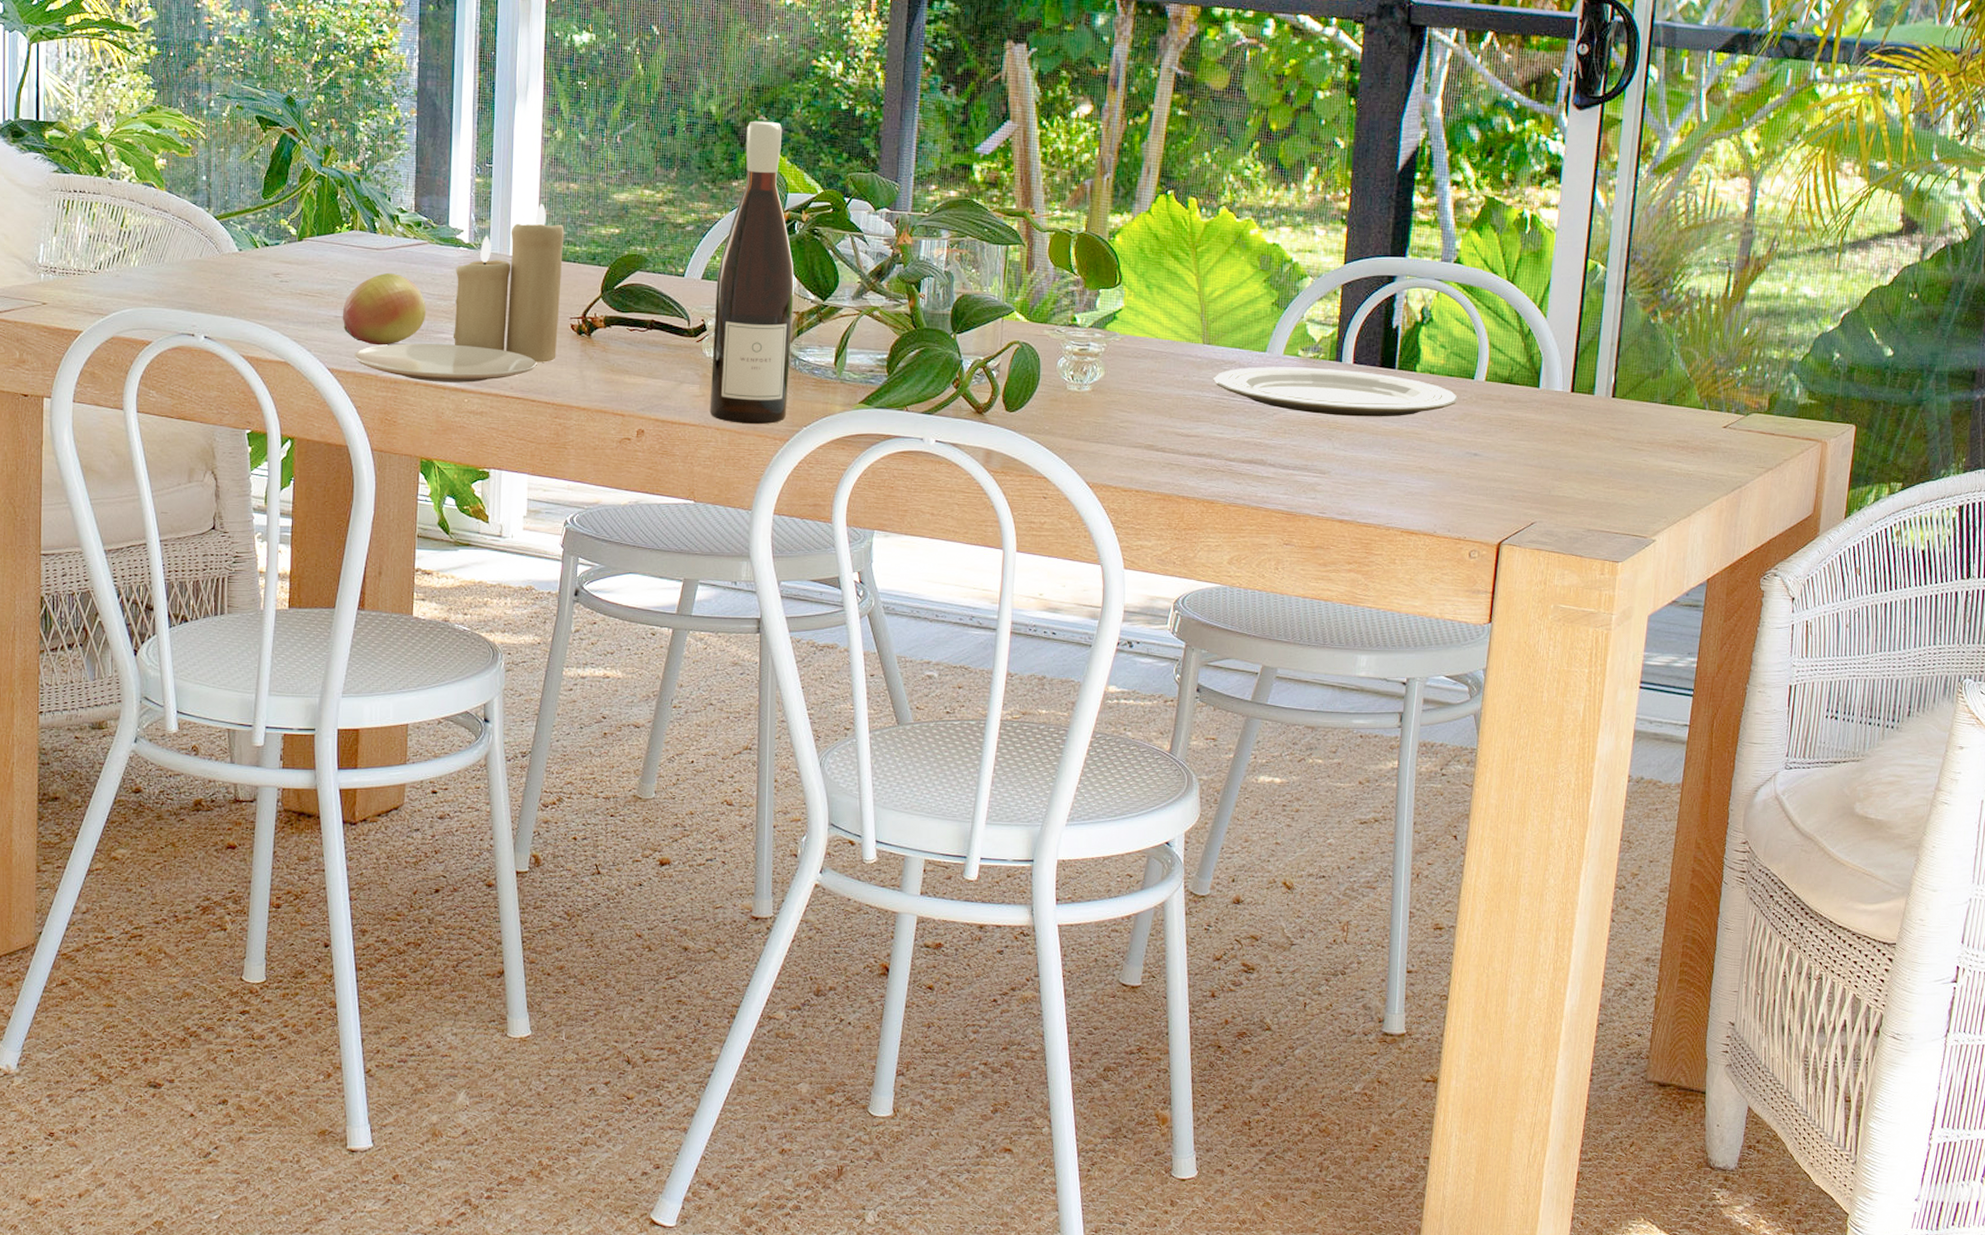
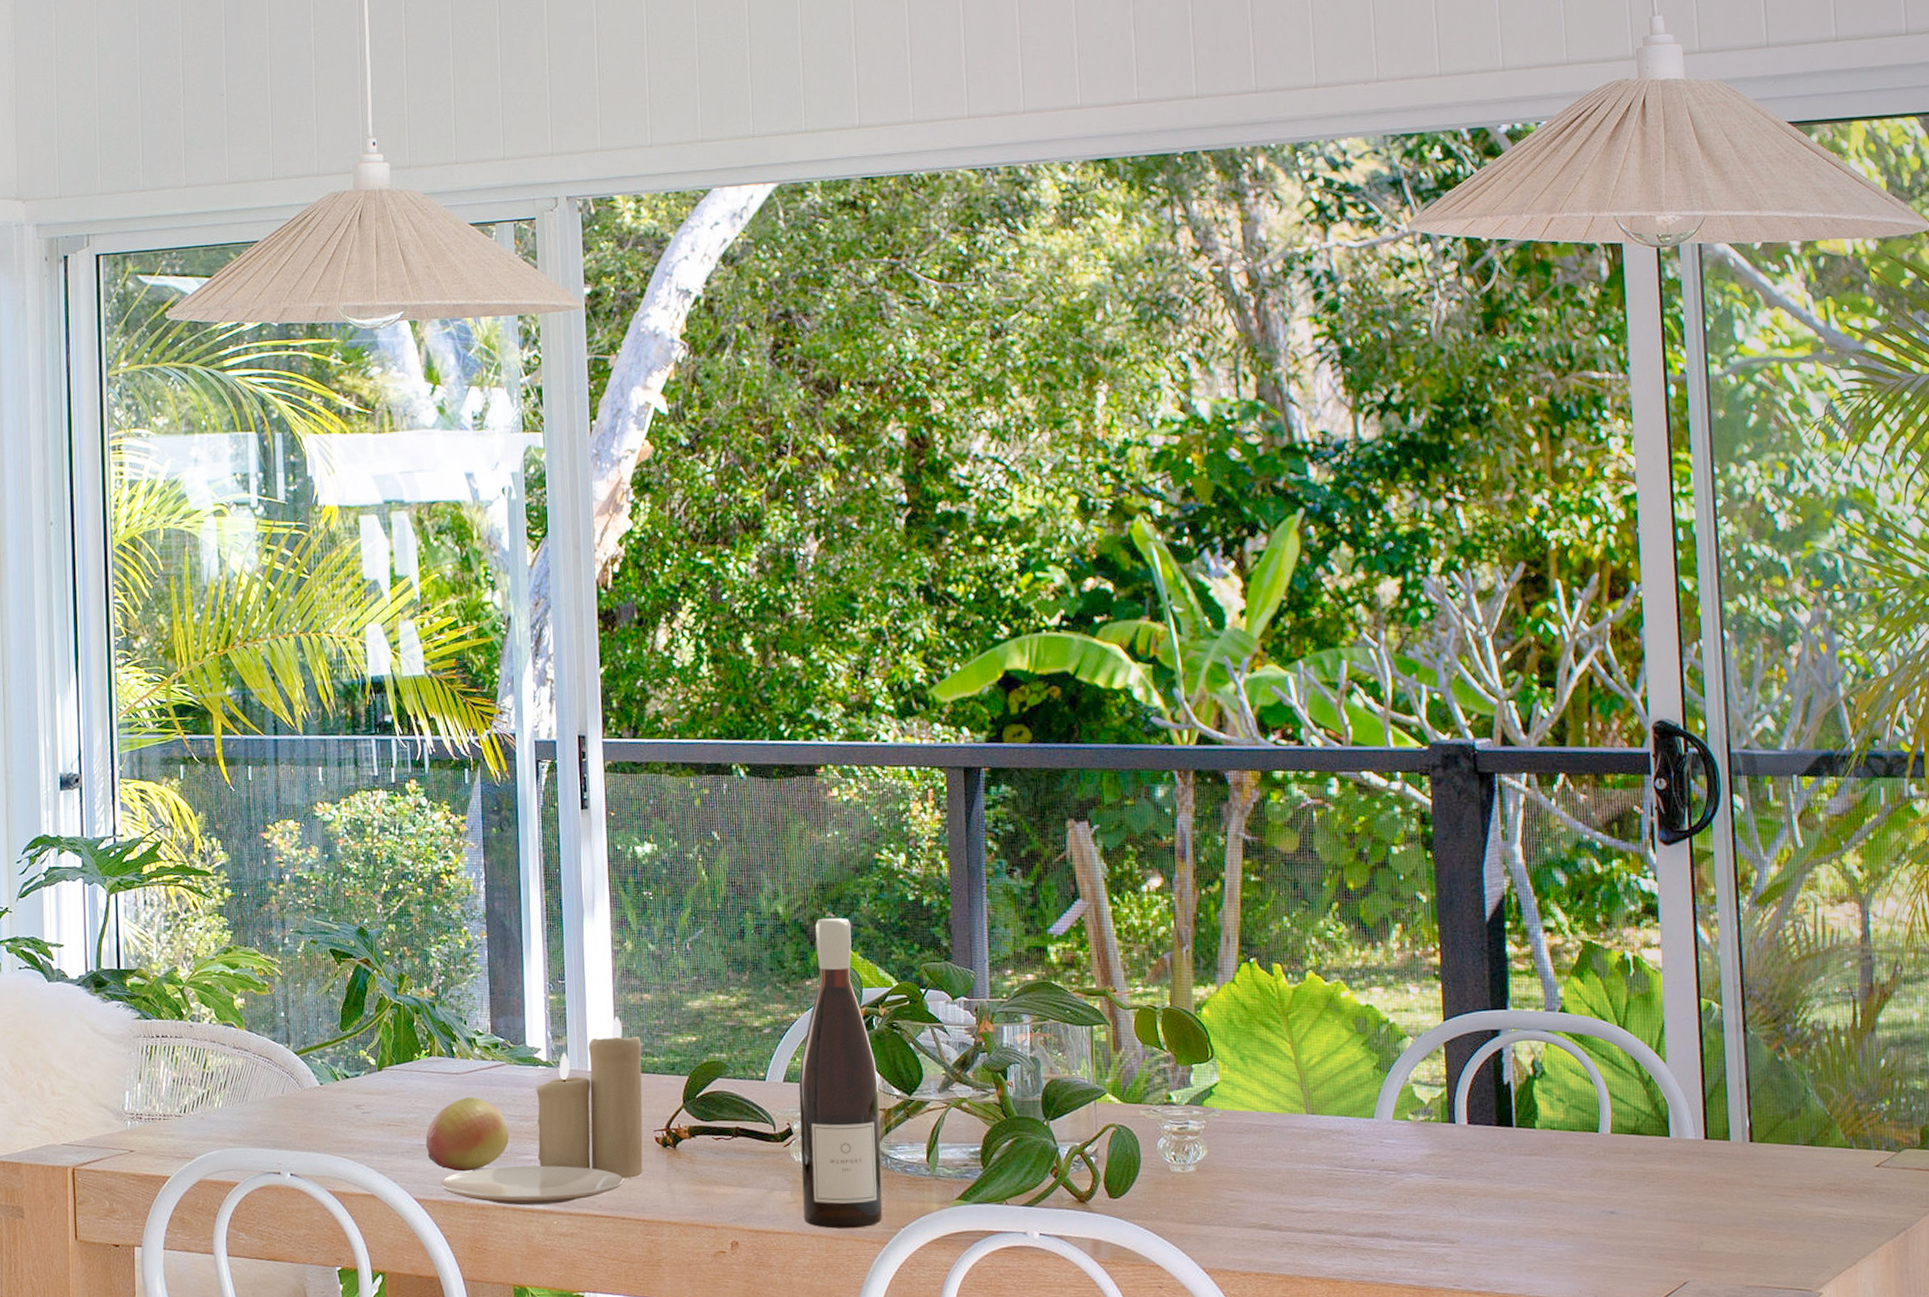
plate: present [1212,367,1459,417] -> none [1321,1131,1586,1181]

